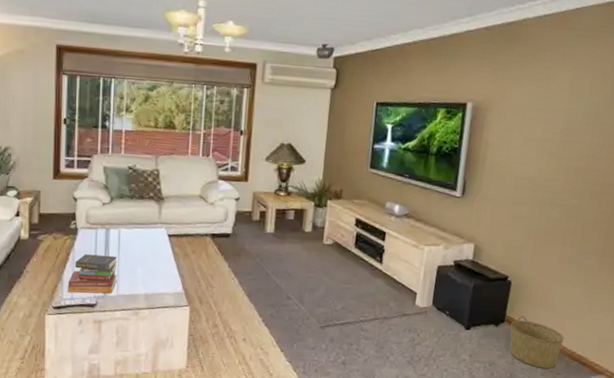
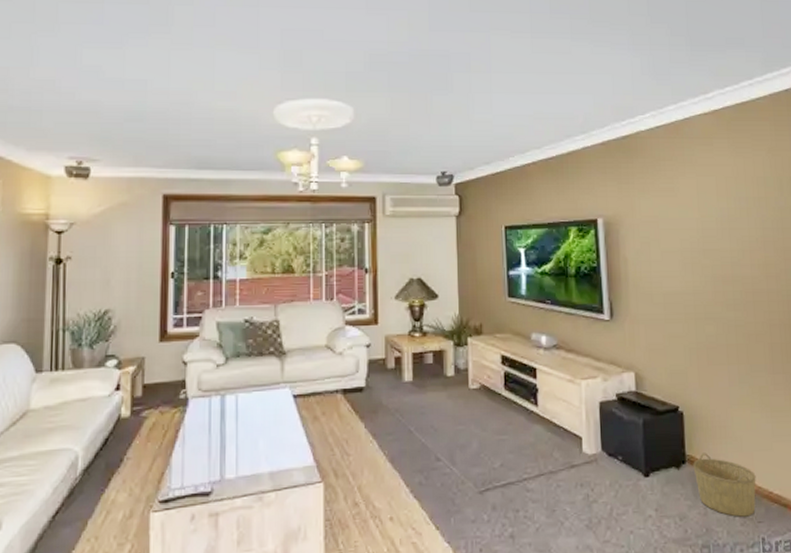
books: present [67,254,117,294] -> none [176,427,236,481]

